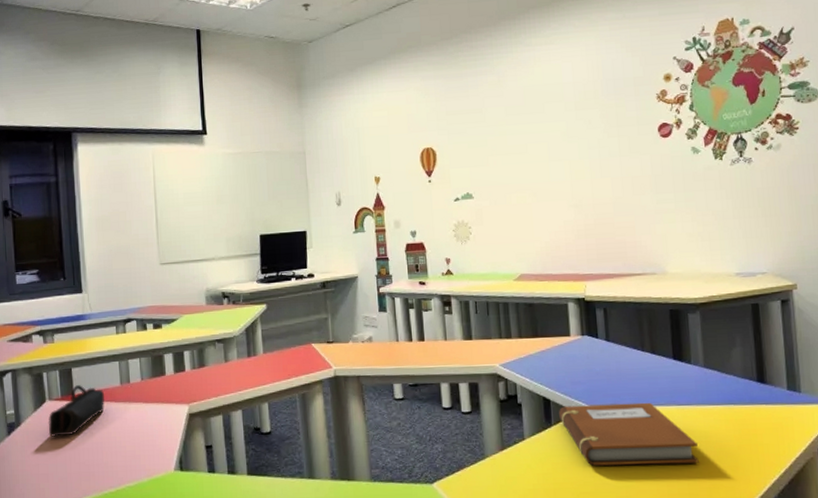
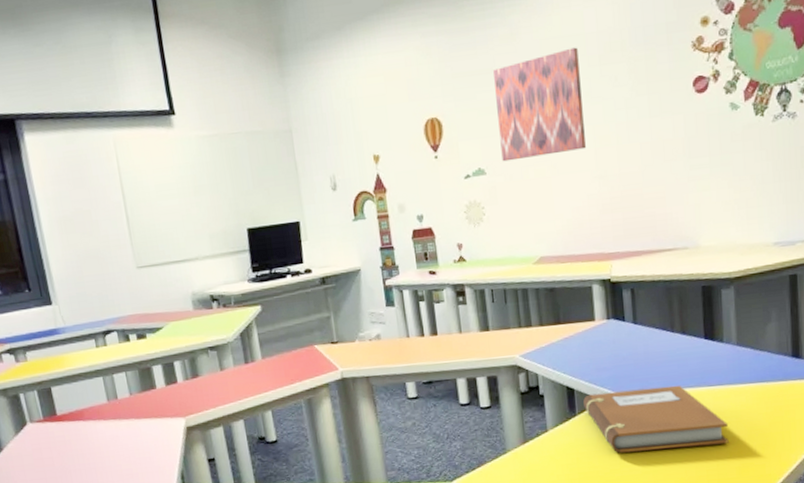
pencil case: present [48,385,105,437] -> none [32,404,93,461]
wall art: none [482,94,563,188] -> present [493,47,586,162]

